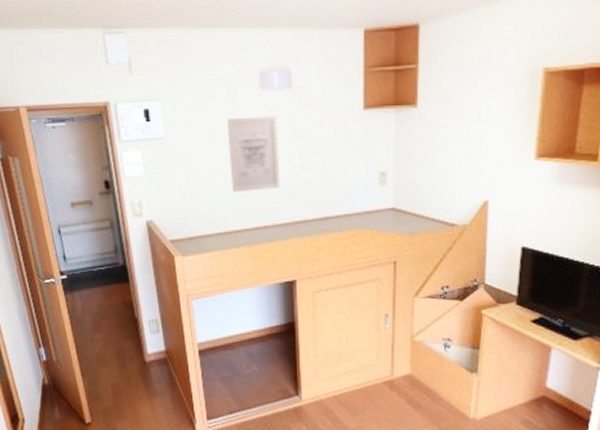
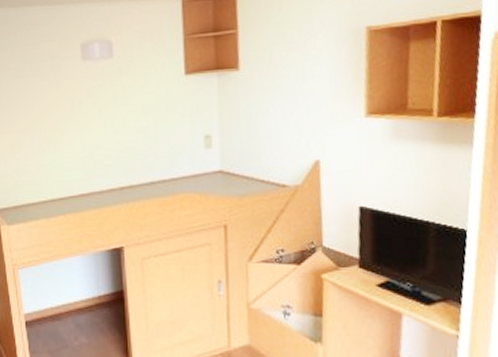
wall art: present [227,116,280,193] -> none [51,85,104,161]

